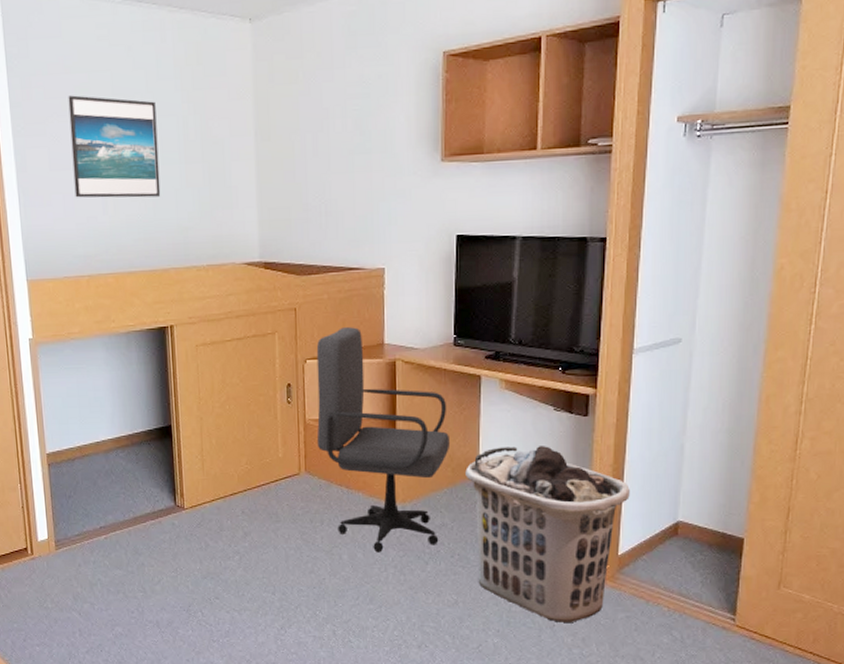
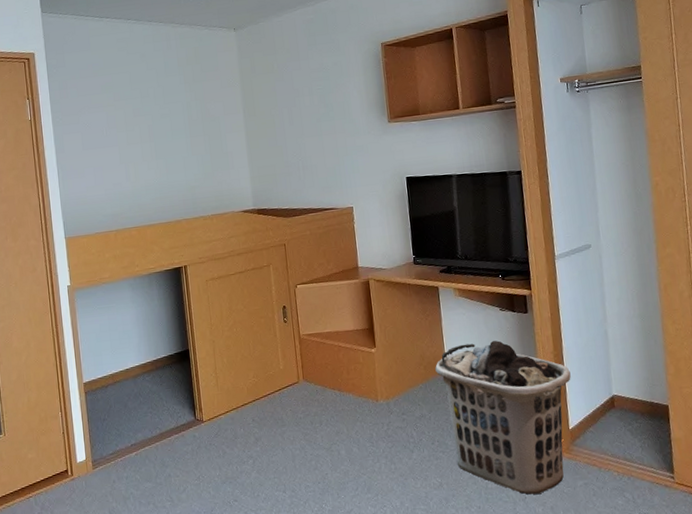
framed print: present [68,95,161,198] -> none [96,92,172,170]
office chair: present [316,327,451,553] -> none [304,255,421,446]

